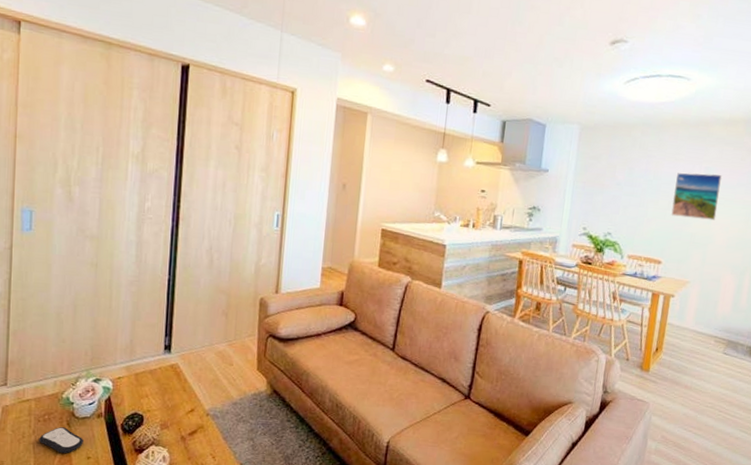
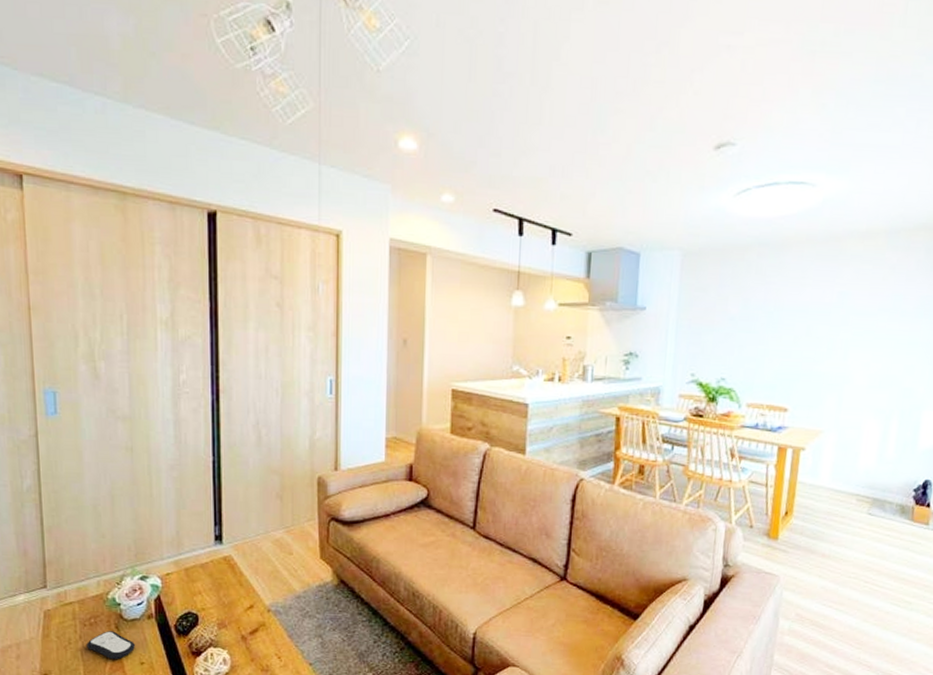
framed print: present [671,173,722,220] -> none [797,299,859,356]

